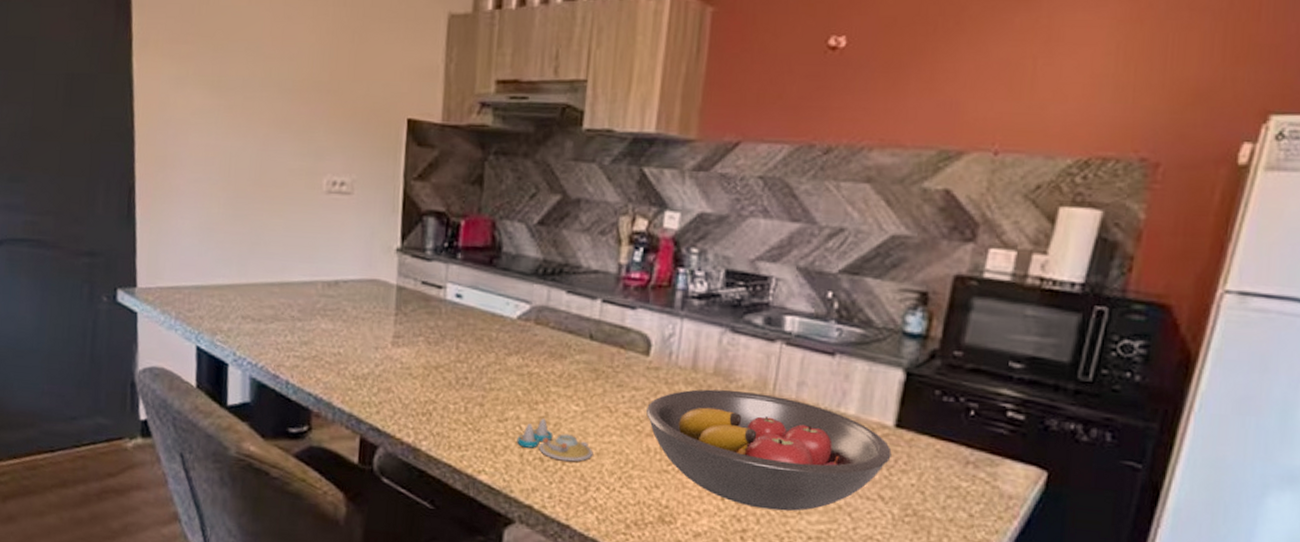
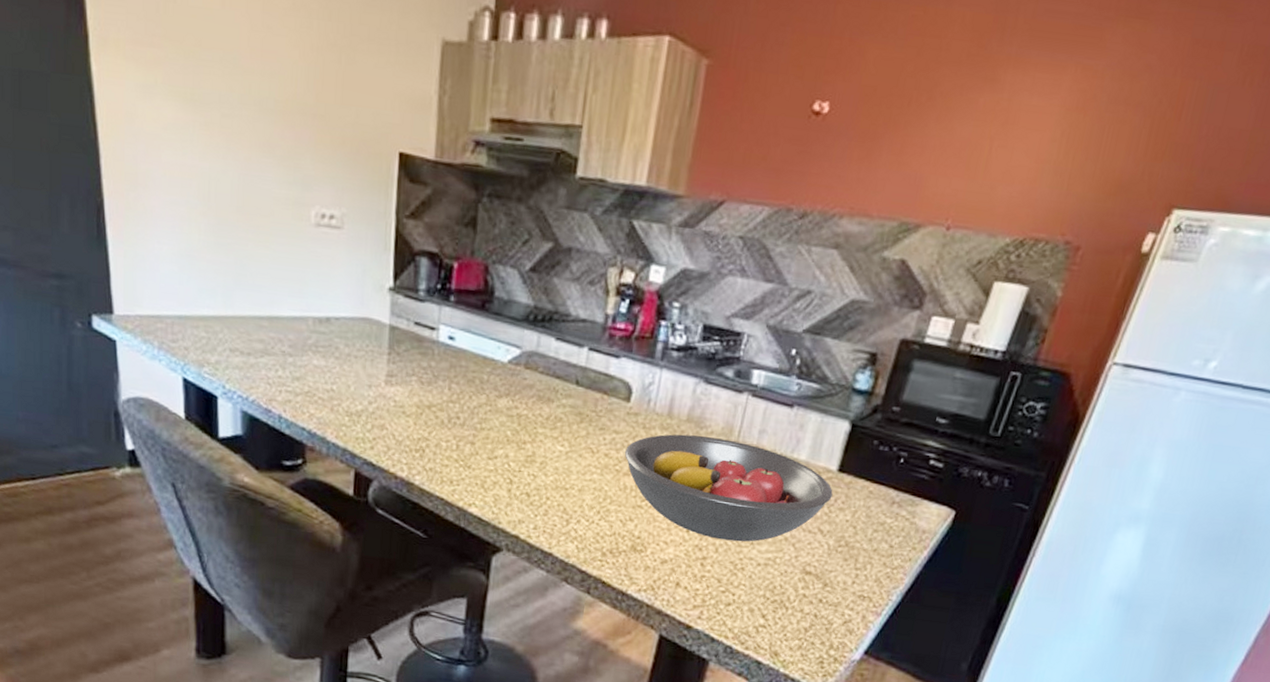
salt and pepper shaker set: present [517,418,593,462] -> none [505,457,576,497]

